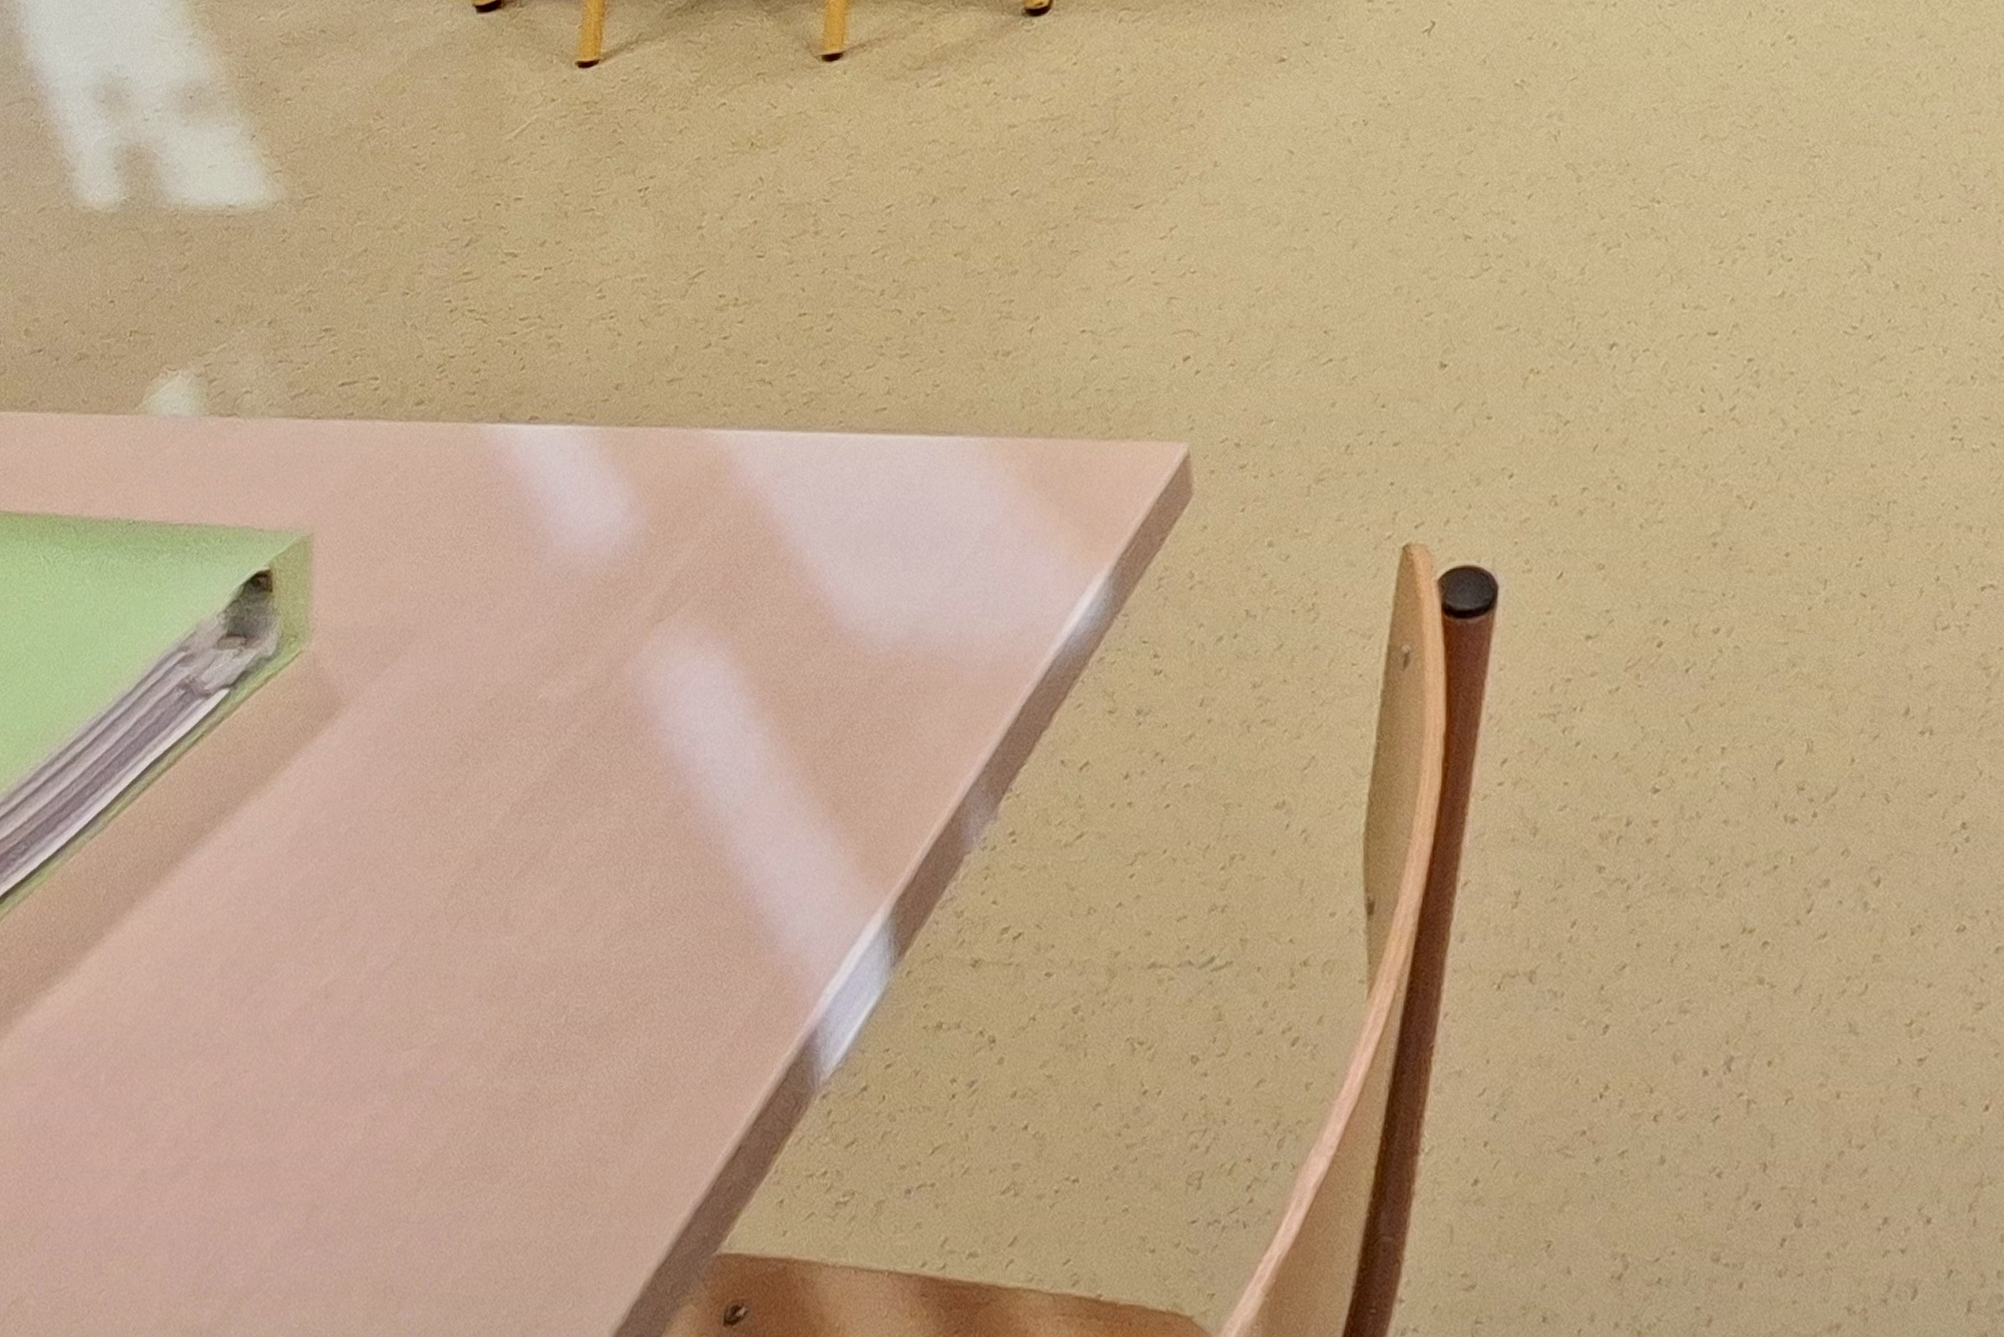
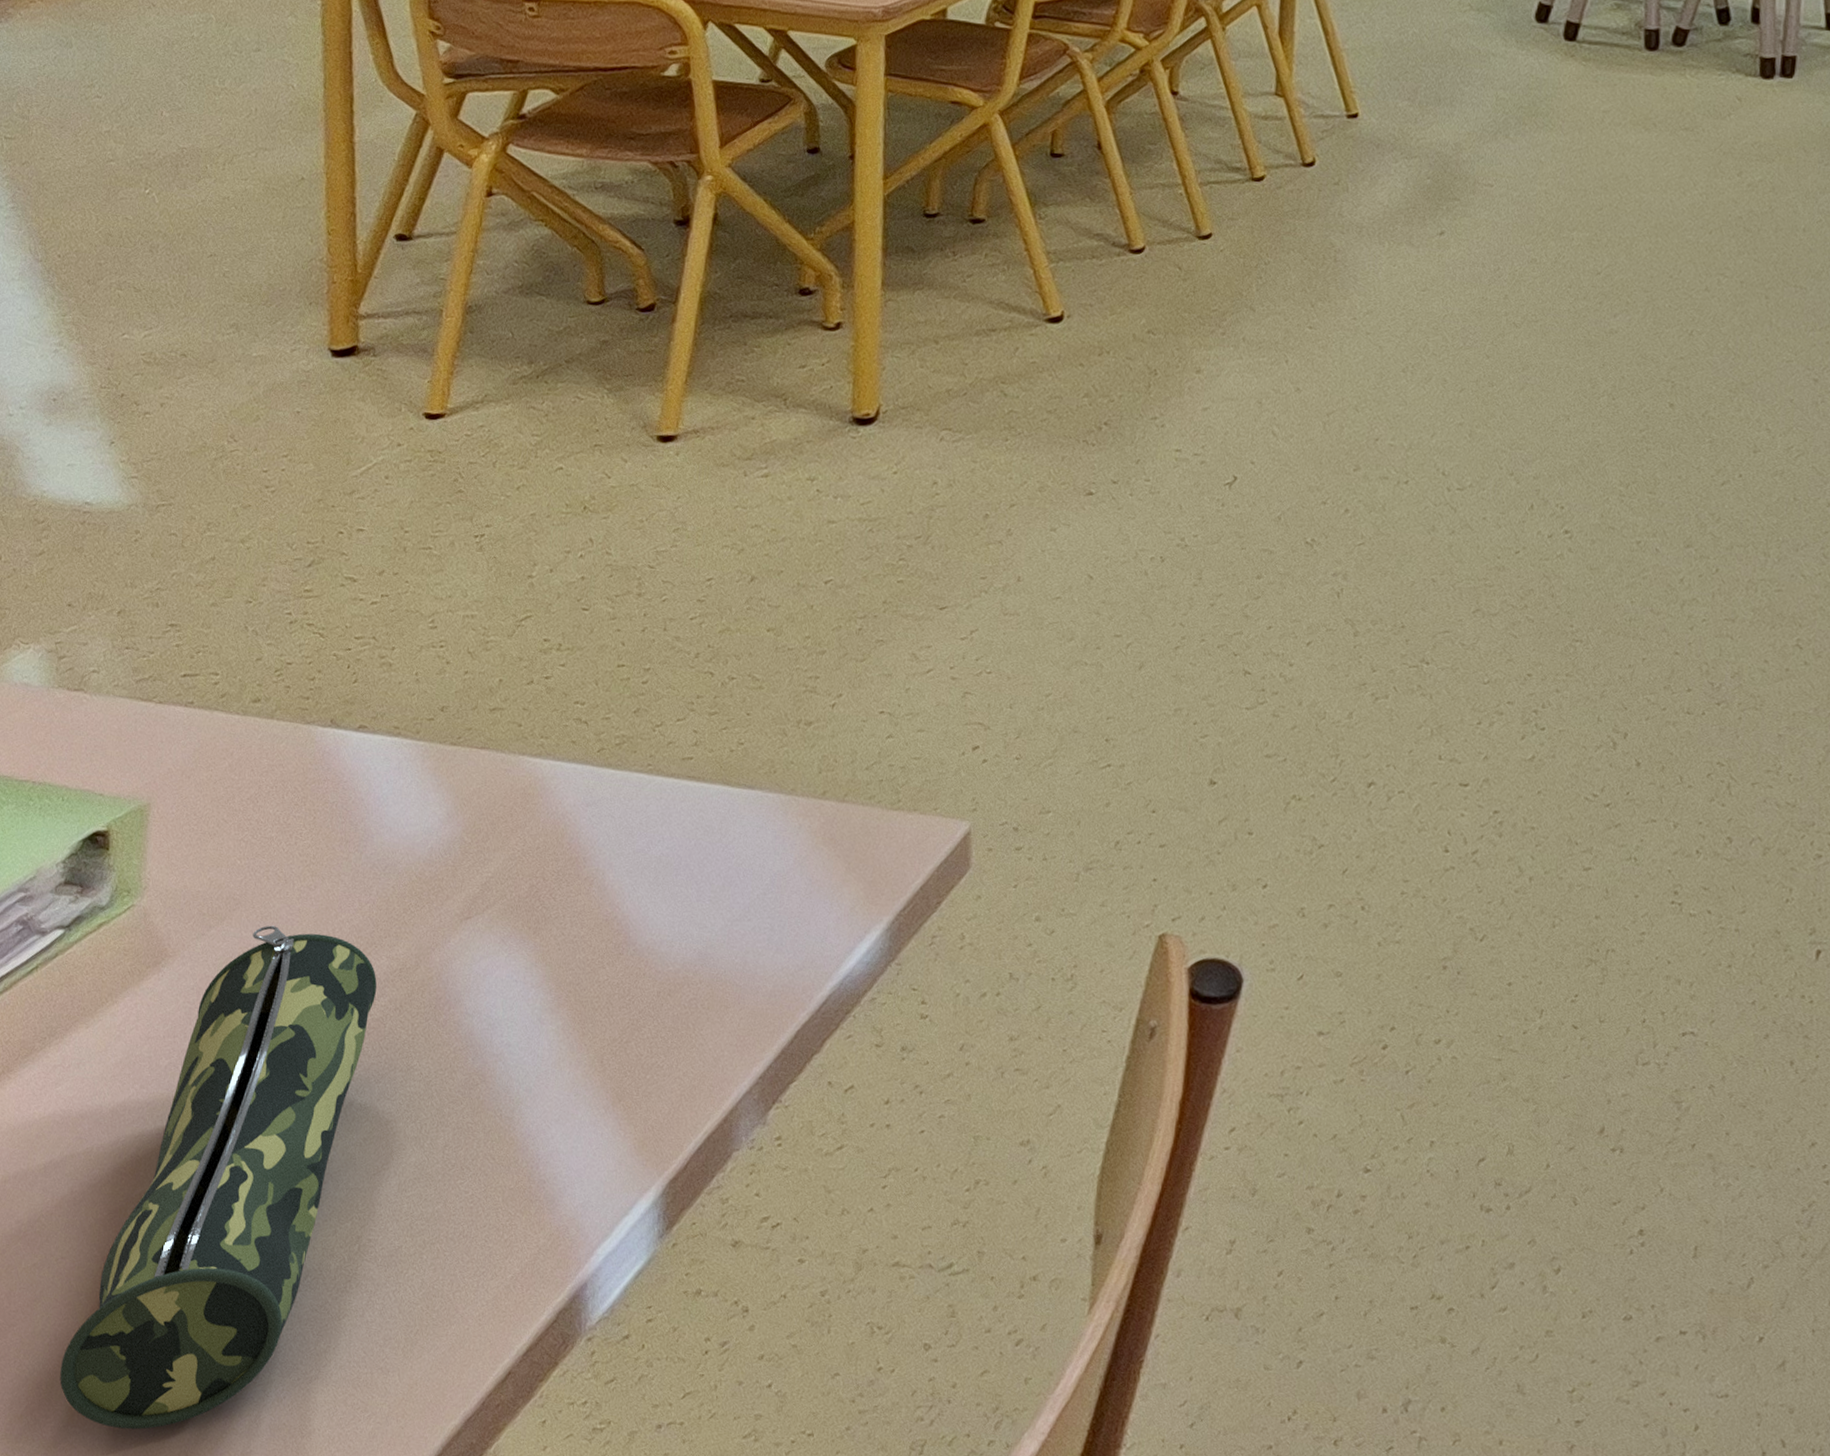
pencil case: none [249,655,568,1268] -> present [60,925,377,1430]

